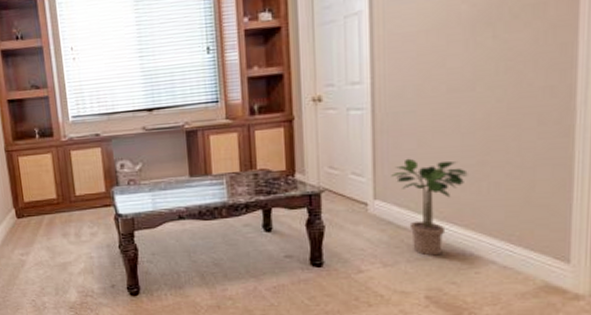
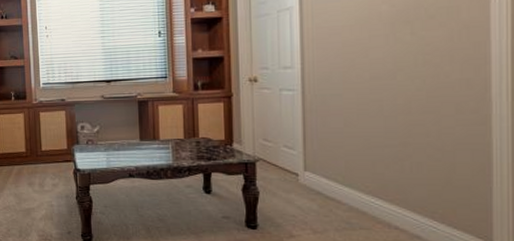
potted plant: present [391,158,468,256] -> none [320,136,391,227]

